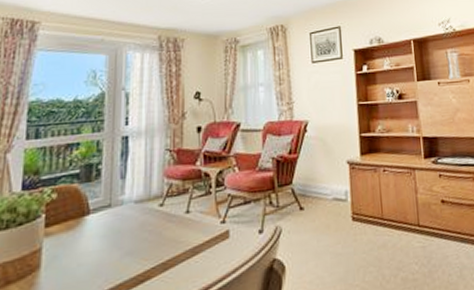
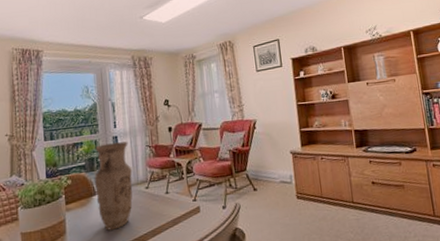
vase: none [89,143,144,264] -> present [94,141,133,231]

